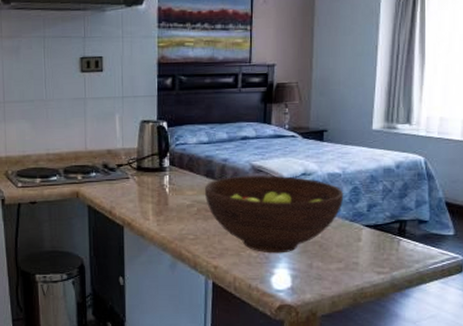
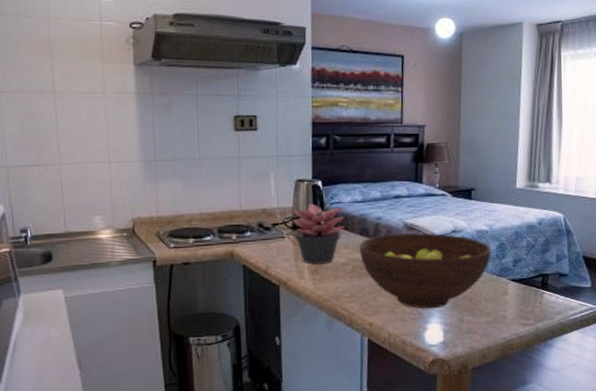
succulent plant: none [137,144,191,206] -> present [293,203,345,264]

